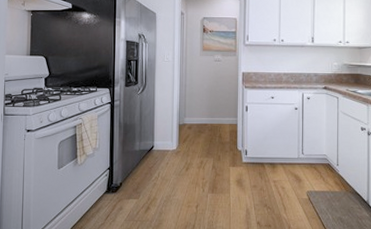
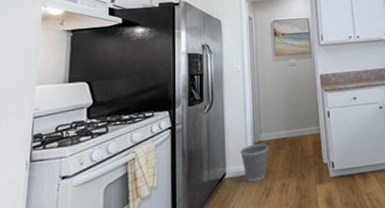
wastebasket: none [167,125,192,157] -> present [240,143,269,183]

